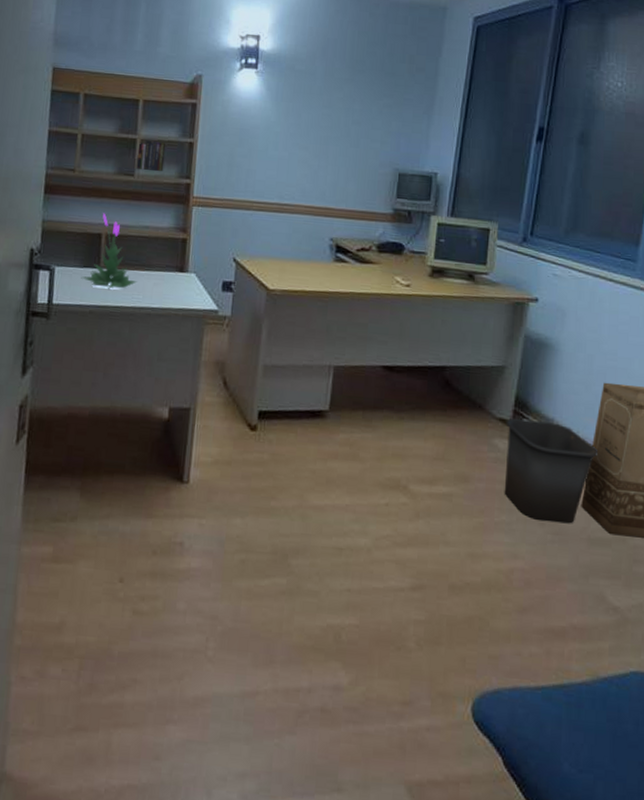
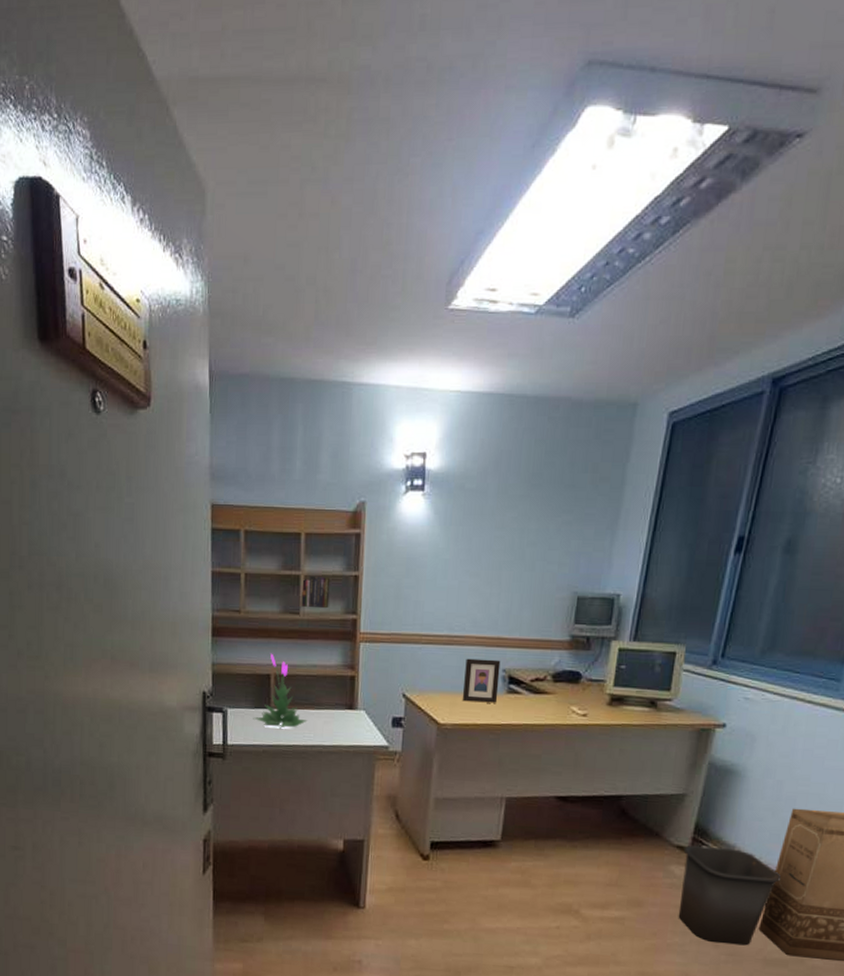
picture frame: none [291,226,328,271] -> present [462,658,501,703]

